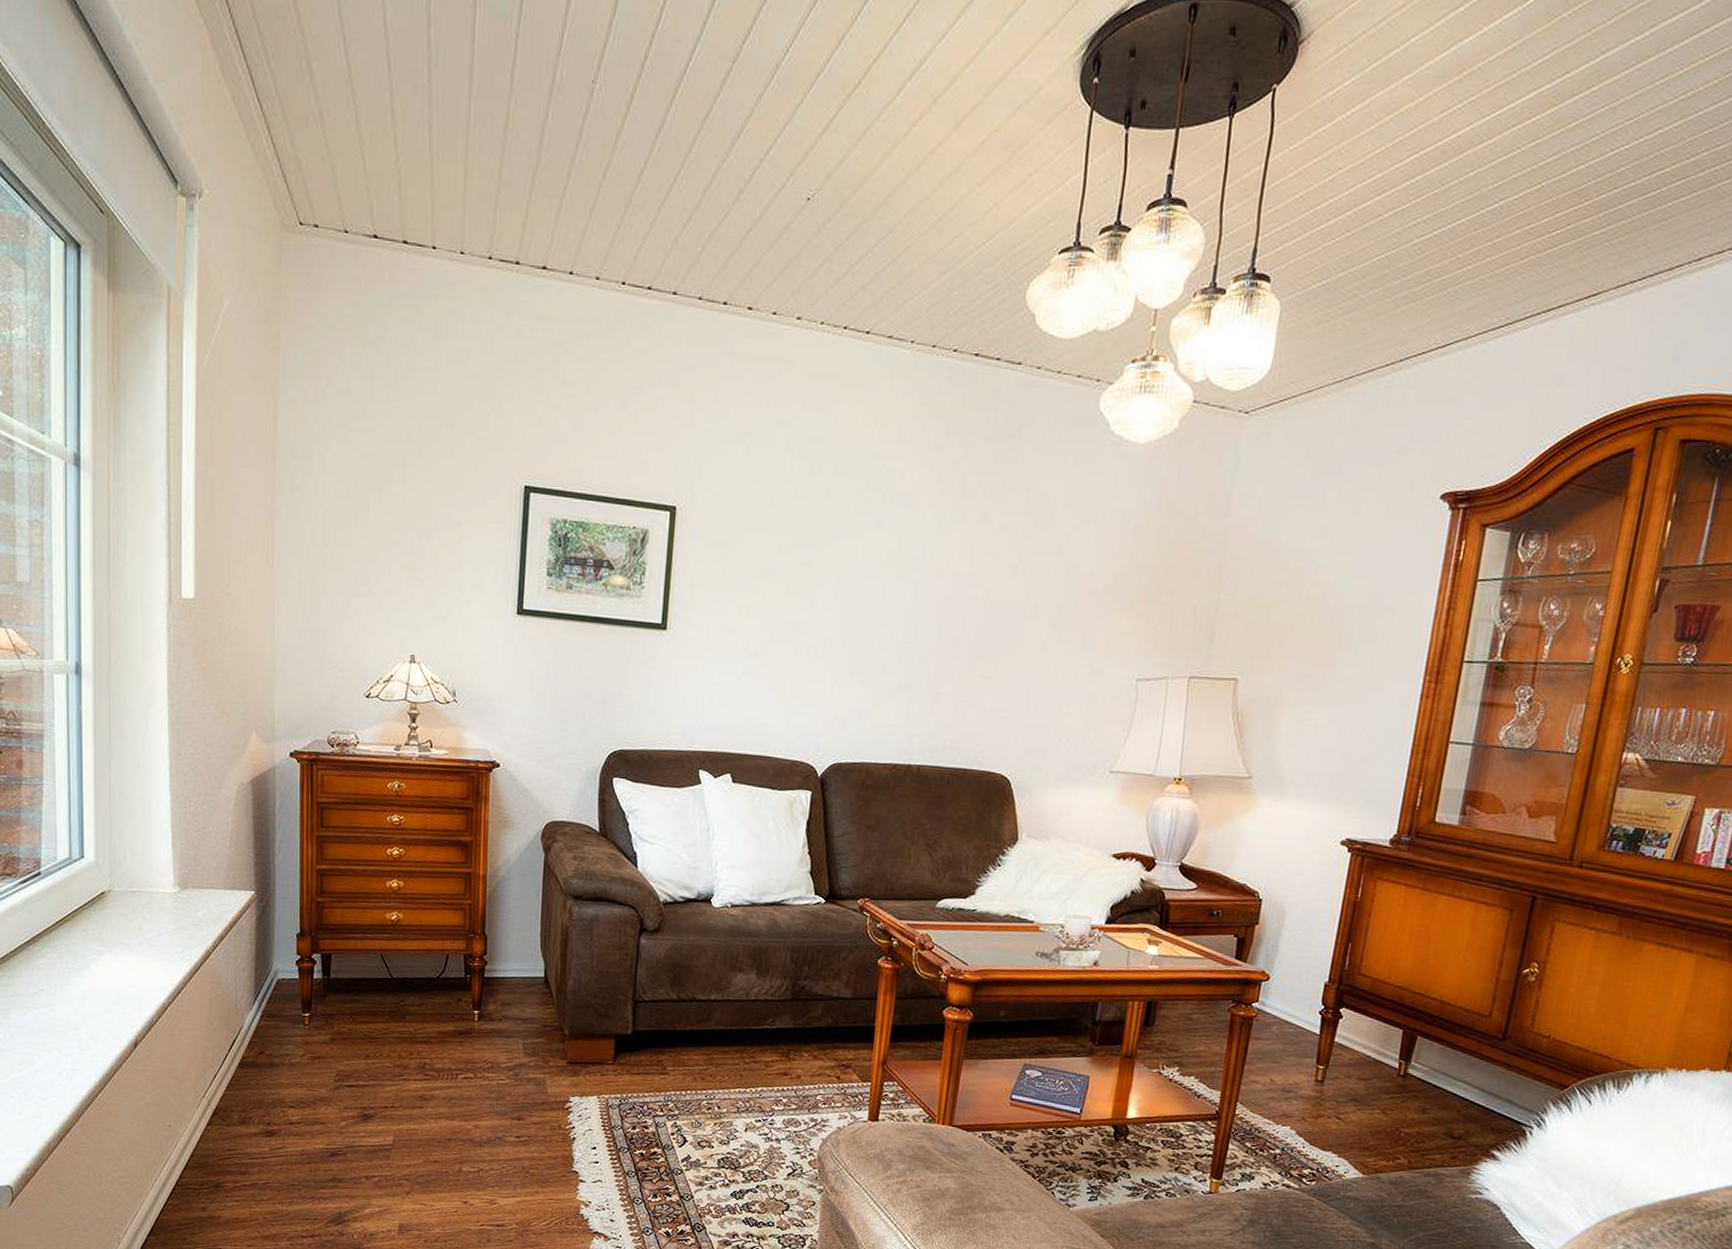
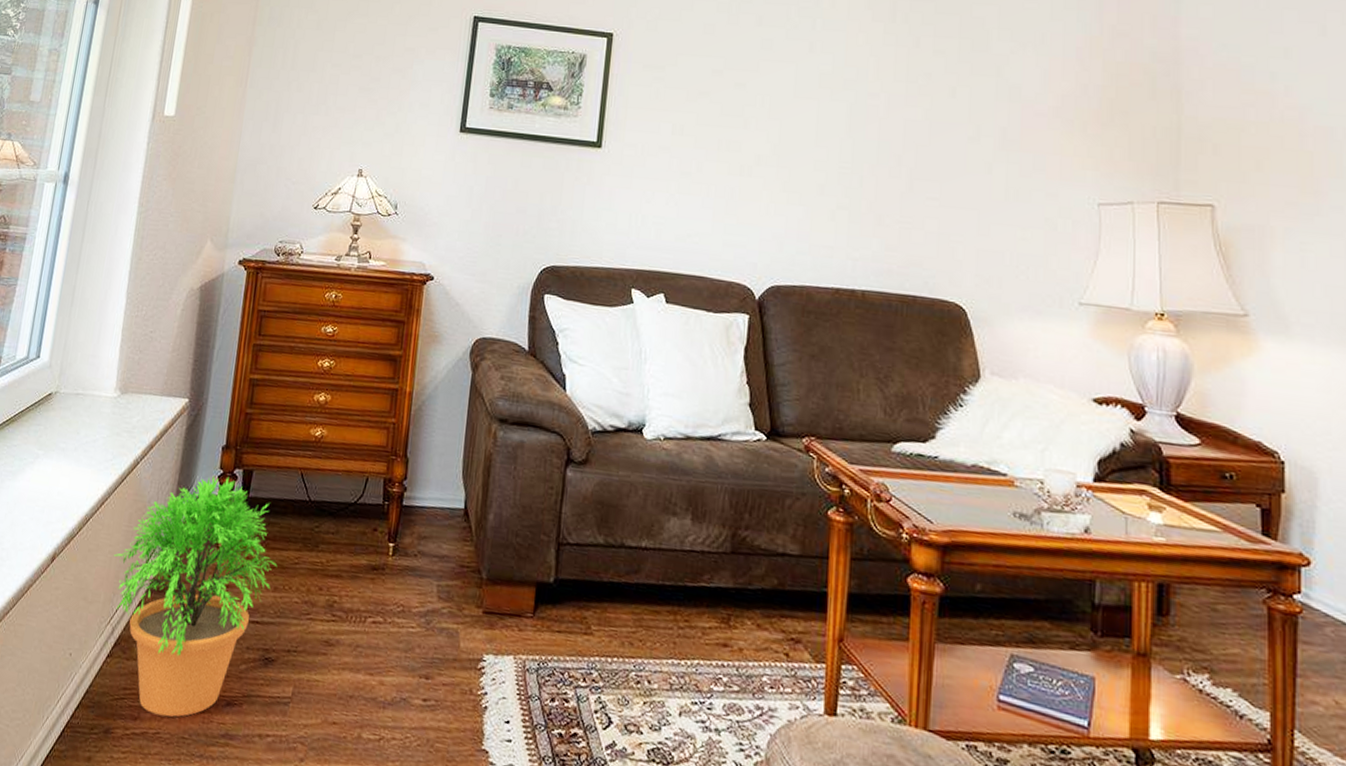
potted plant: none [199,961,367,1170] -> present [114,475,278,718]

